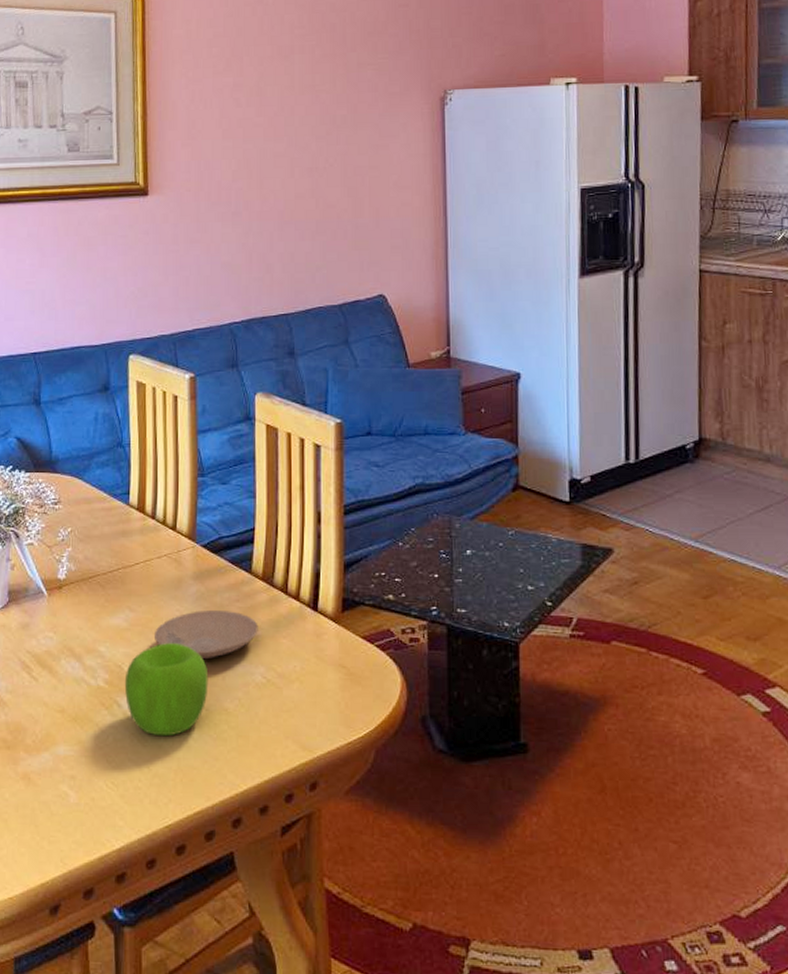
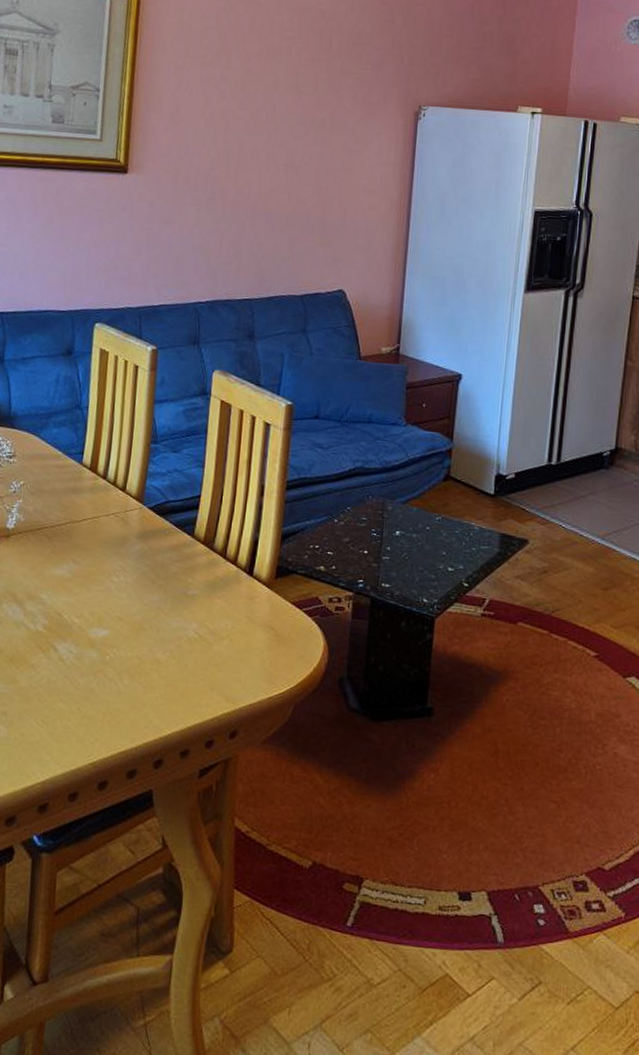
fruit: present [124,643,209,737] -> none [62,595,144,681]
plate: present [153,611,258,660] -> none [94,567,196,613]

